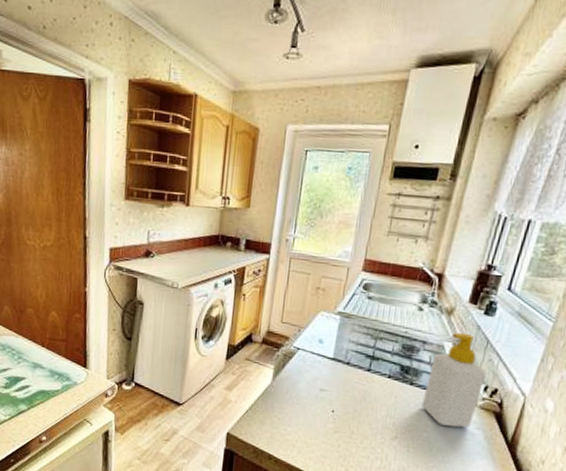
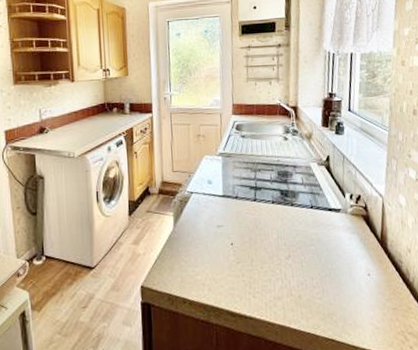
soap bottle: present [421,332,487,428] -> none [304,152,349,236]

